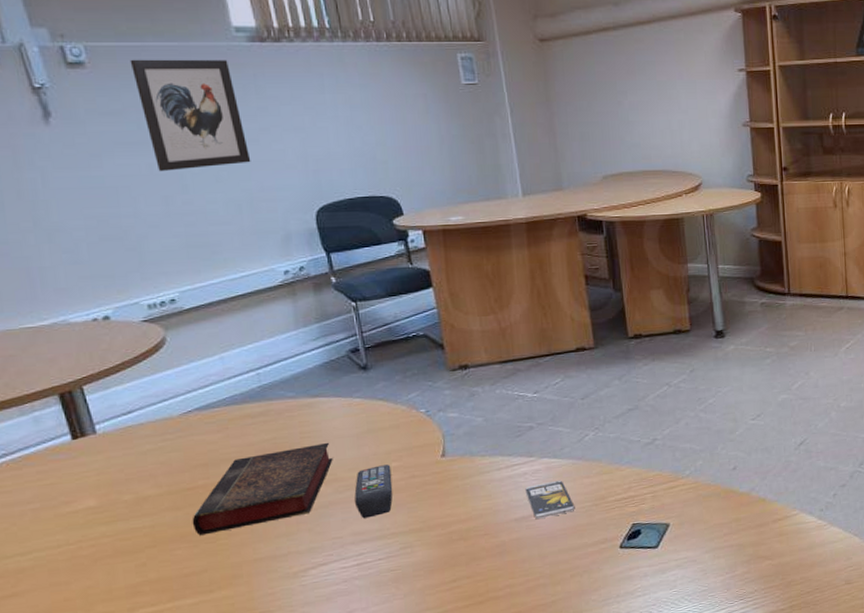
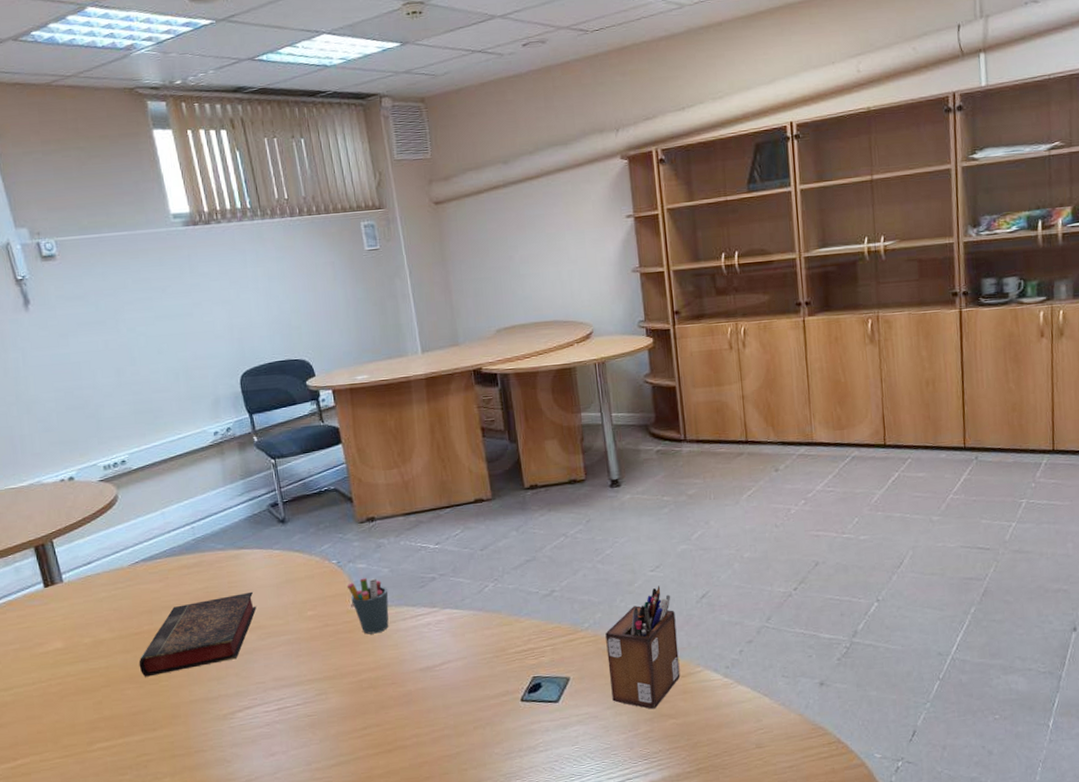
wall art: present [130,59,251,172] -> none [90,244,186,347]
remote control: present [354,464,393,519] -> none [275,613,309,665]
pen holder: none [436,427,482,485] -> present [347,578,389,634]
smartphone: present [525,480,575,519] -> none [429,631,477,669]
desk organizer: none [706,433,777,552] -> present [605,585,680,709]

